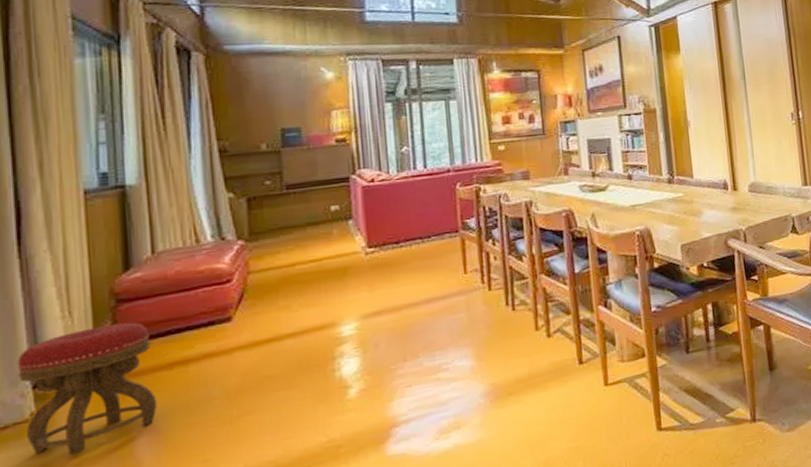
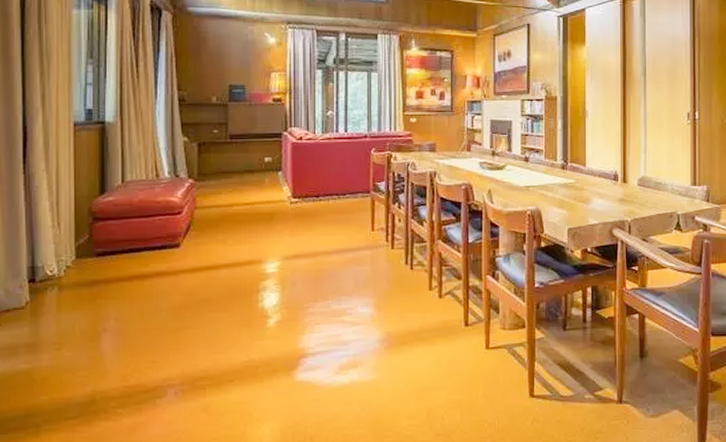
stool: present [17,322,158,456] -> none [18,238,119,341]

